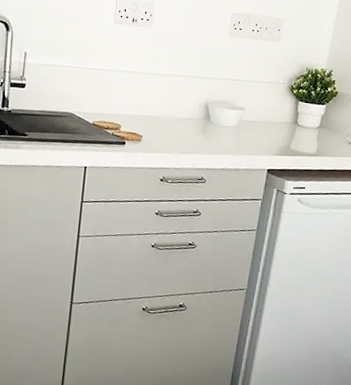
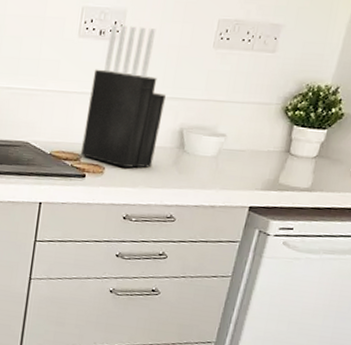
knife block: none [120,14,192,136] -> present [81,25,166,168]

